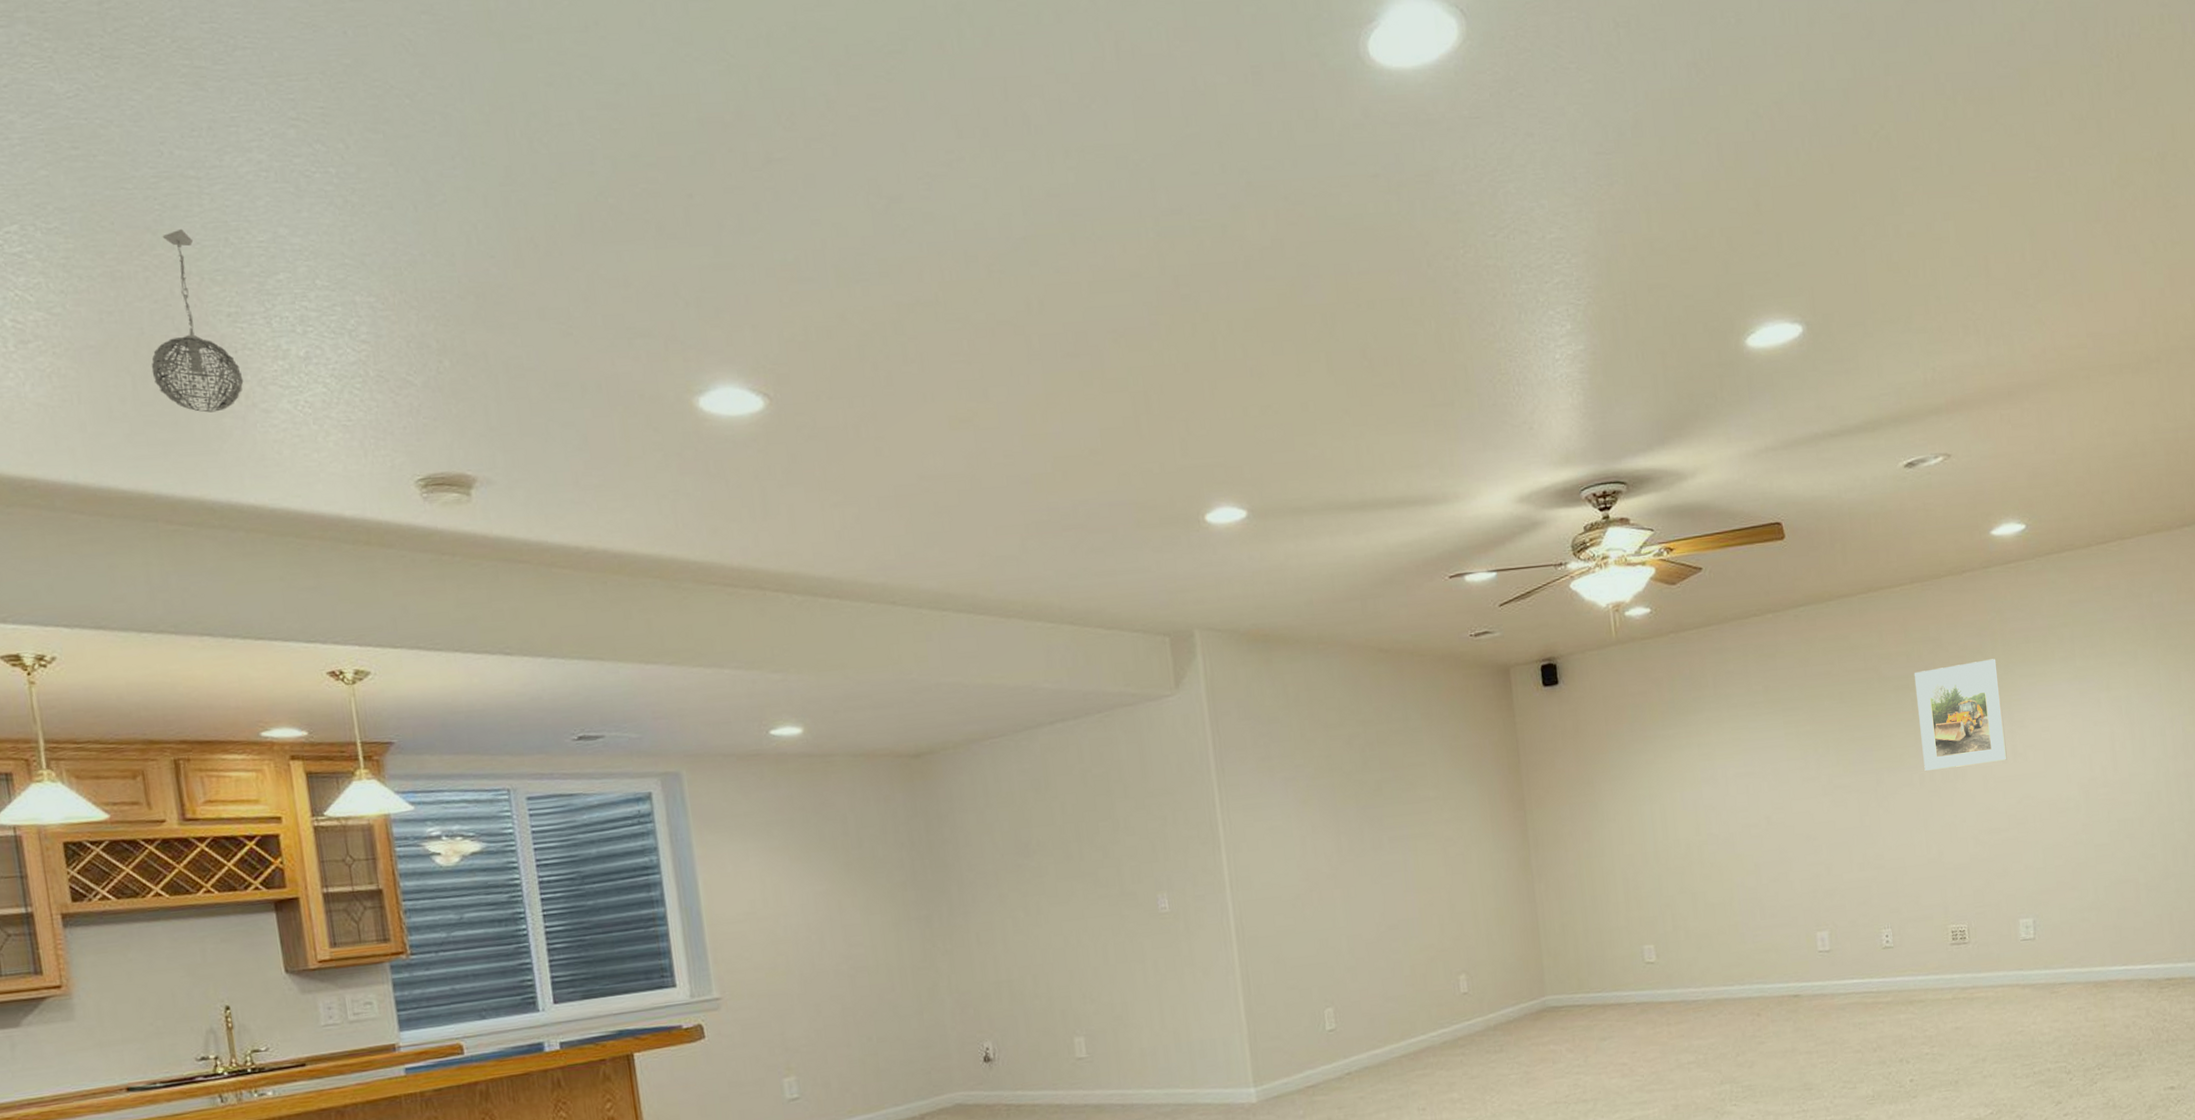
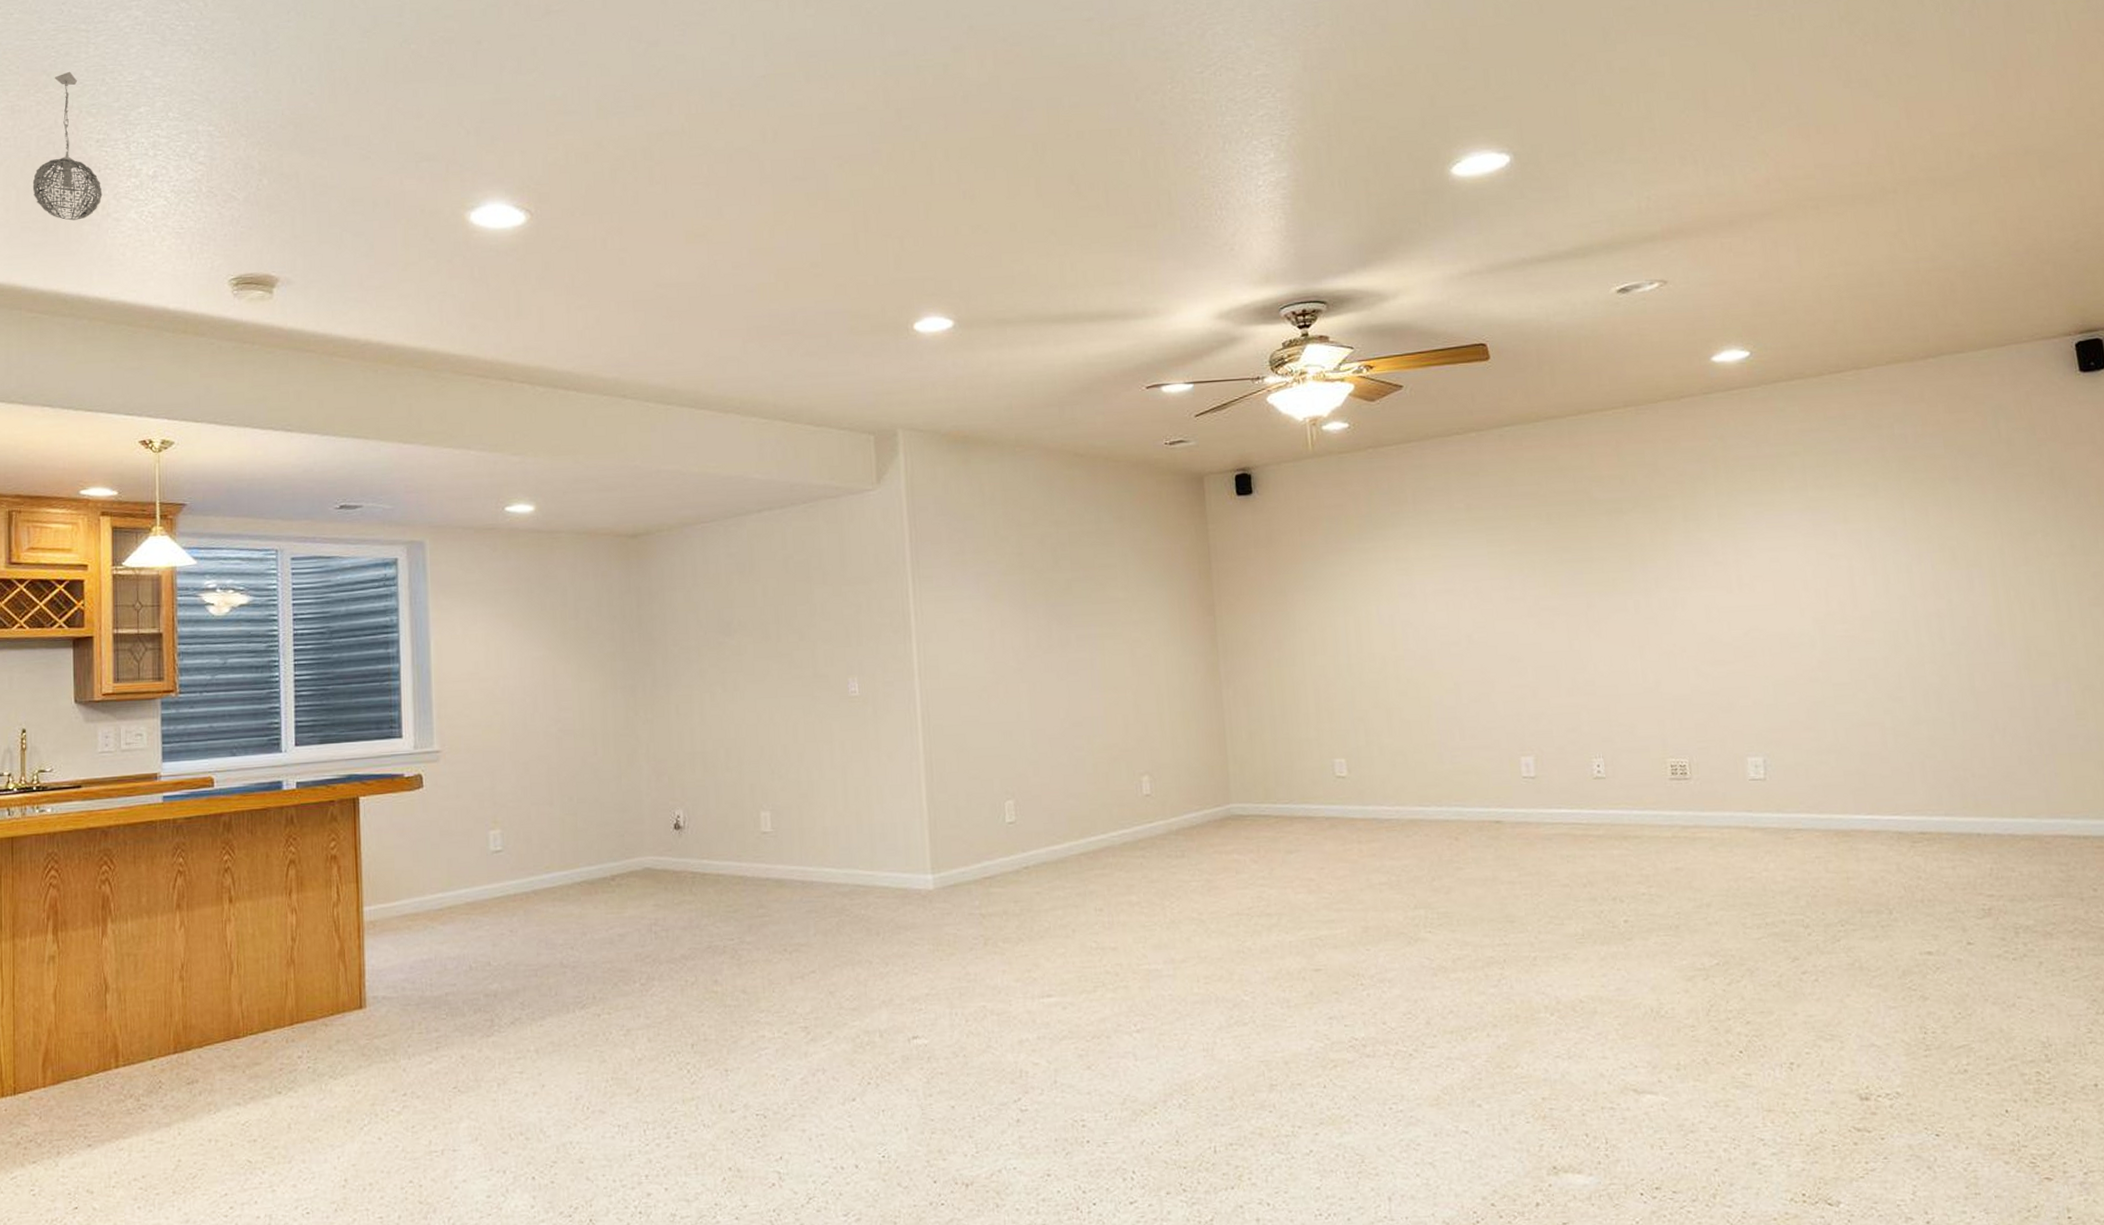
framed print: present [1914,658,2007,772] -> none [1628,485,1732,598]

